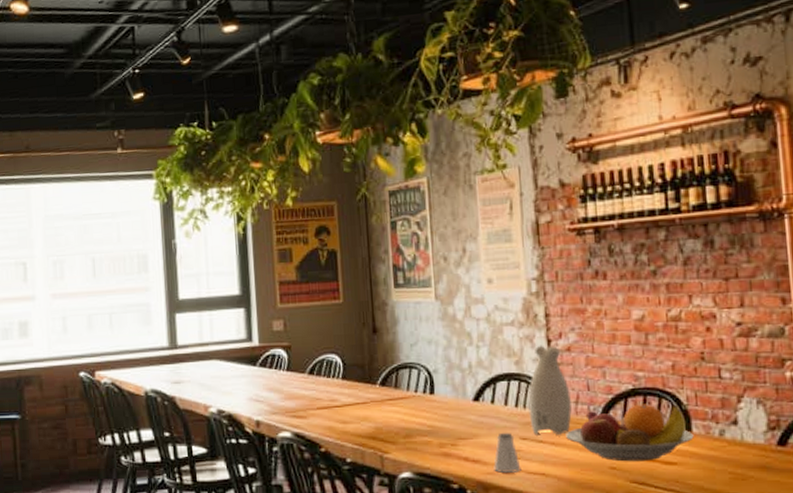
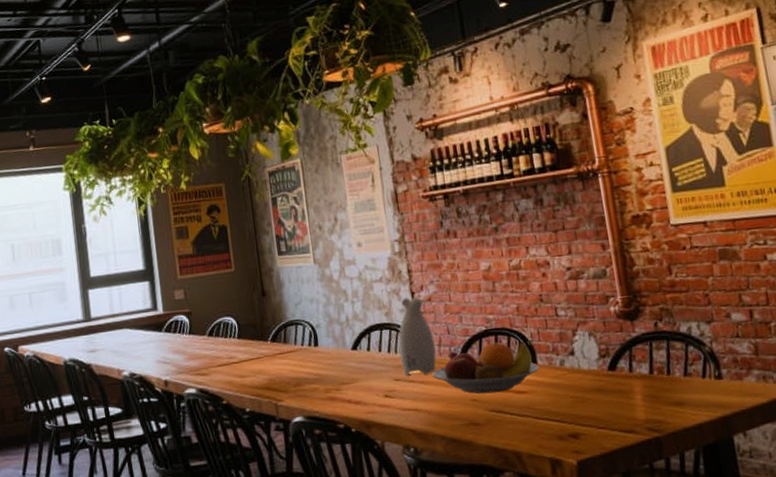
saltshaker: present [494,432,521,473] -> none [373,375,397,411]

